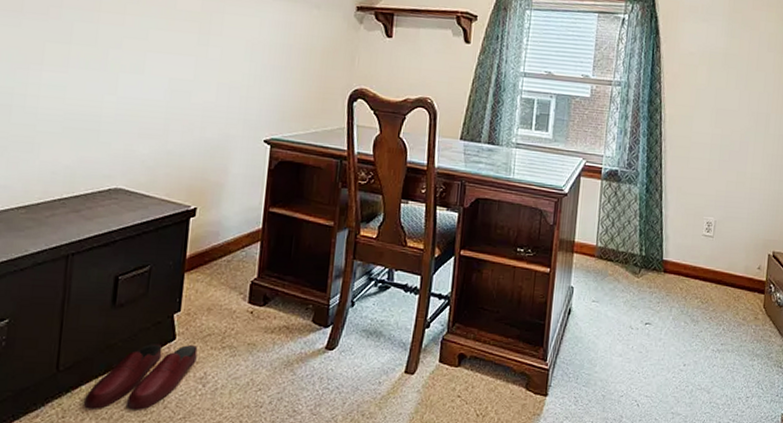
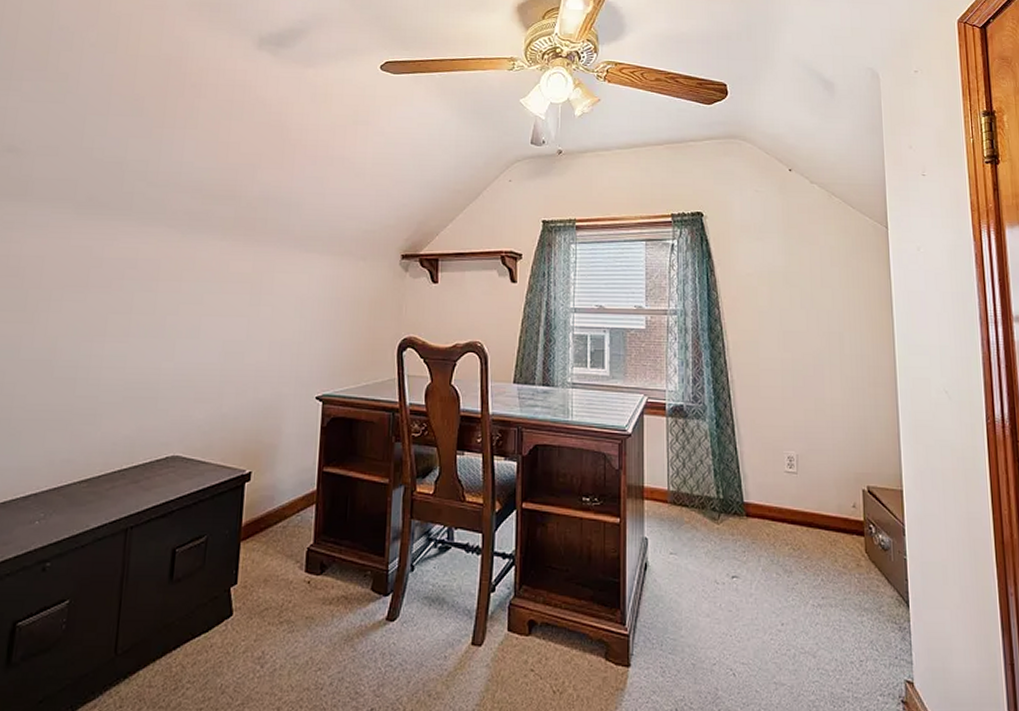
slippers: present [84,344,198,410] -> none [142,621,255,697]

